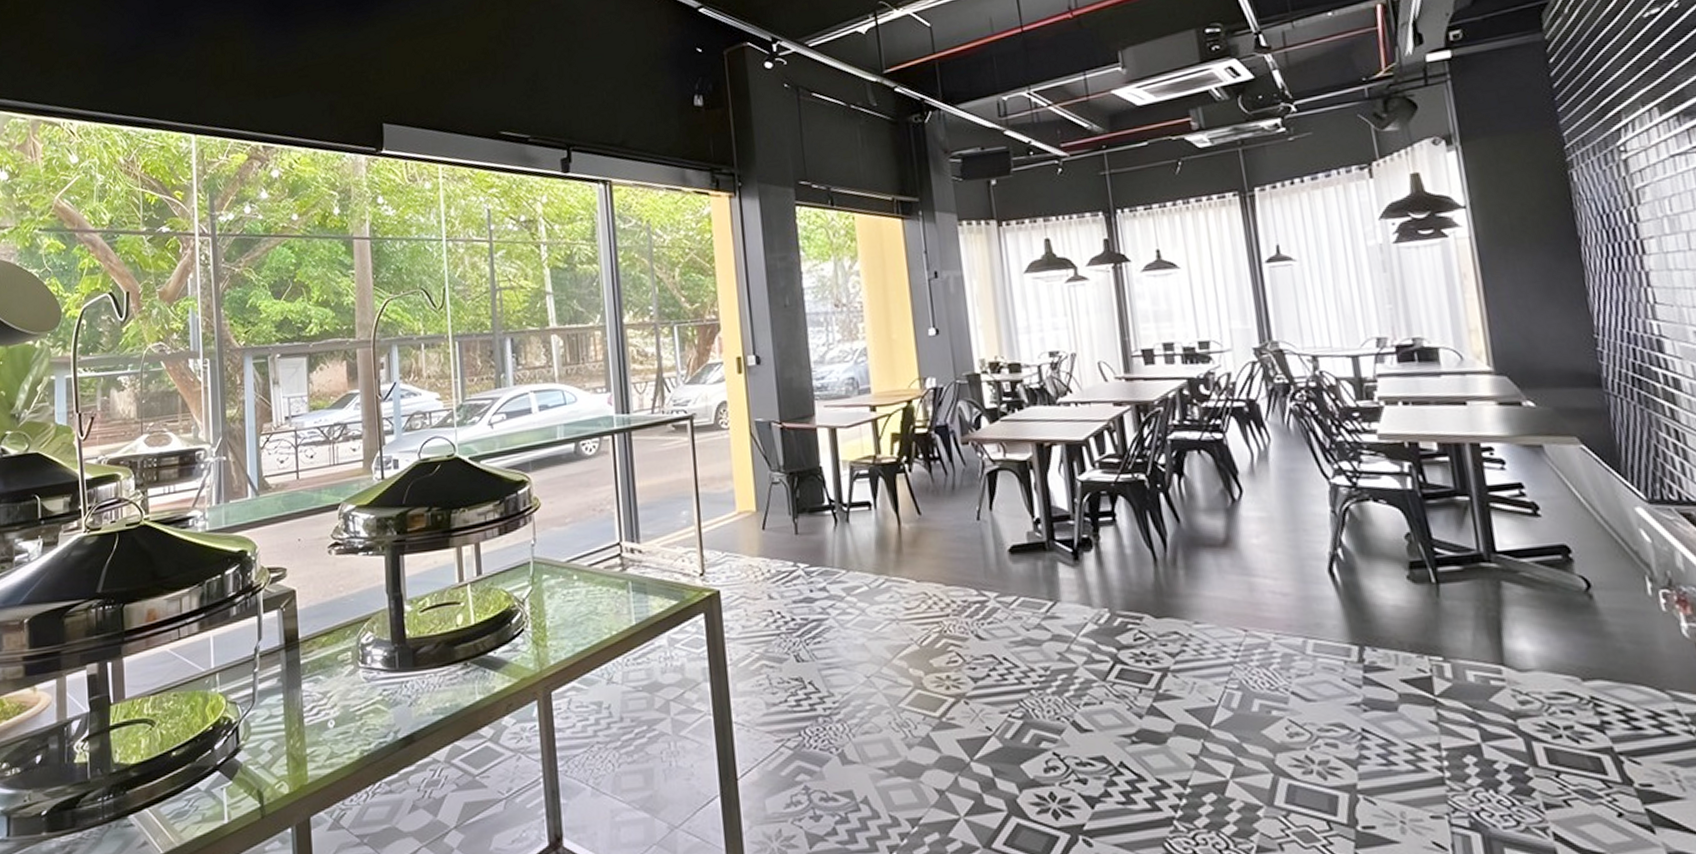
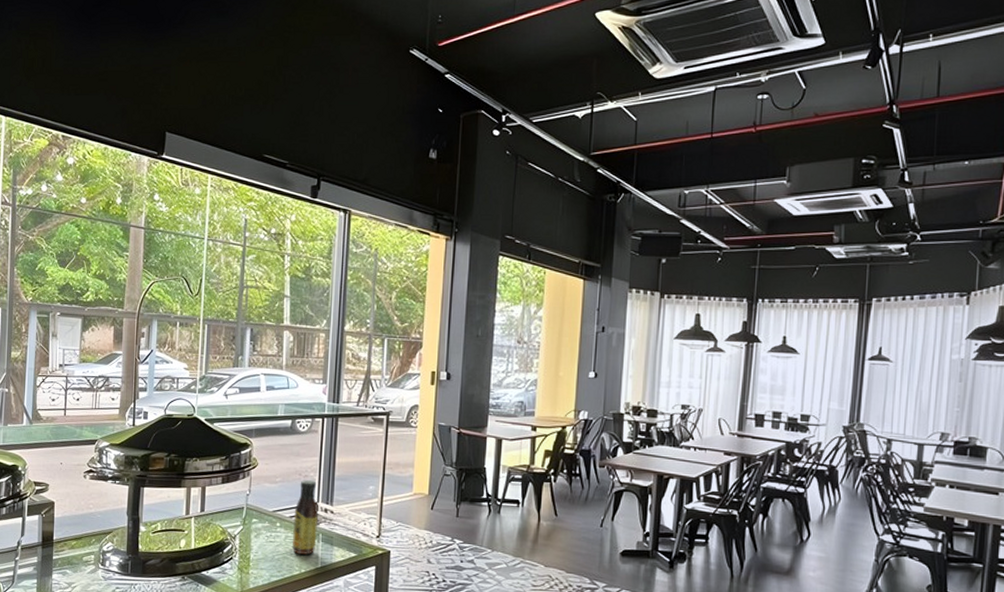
sauce bottle: none [593,514,626,612] -> present [292,480,318,555]

